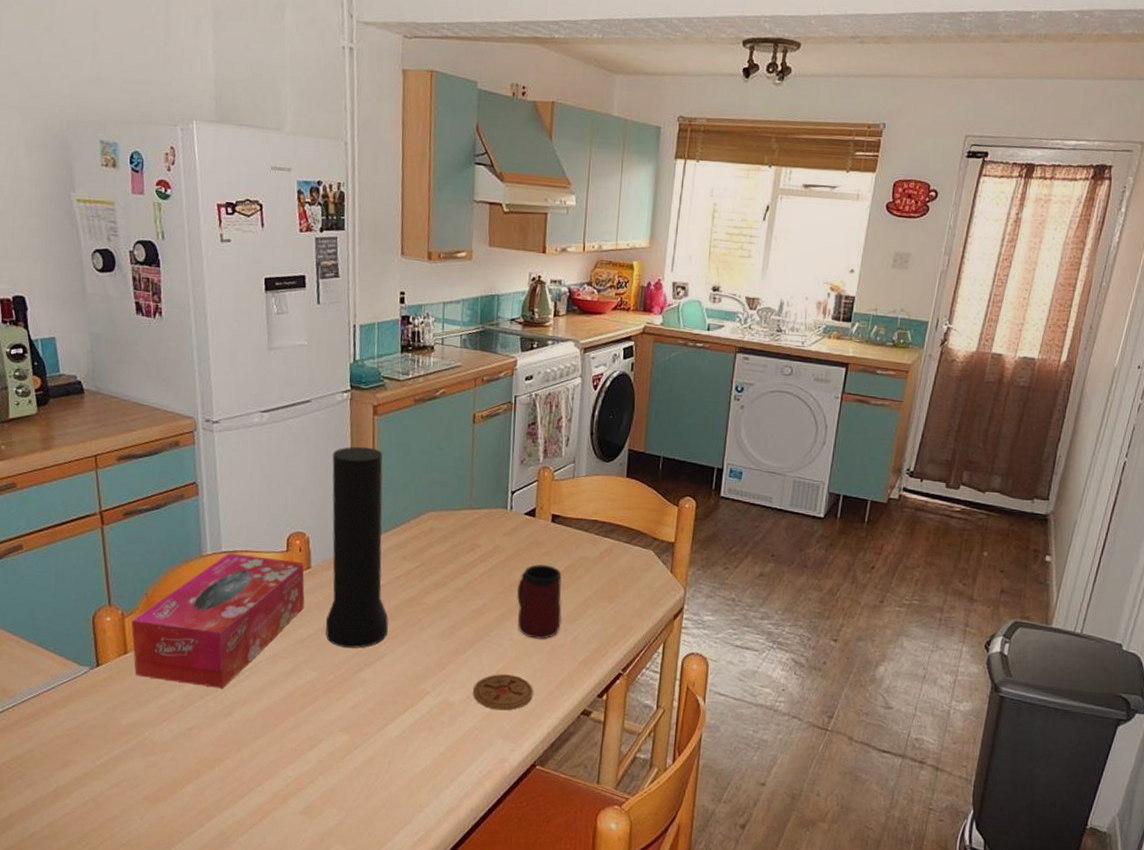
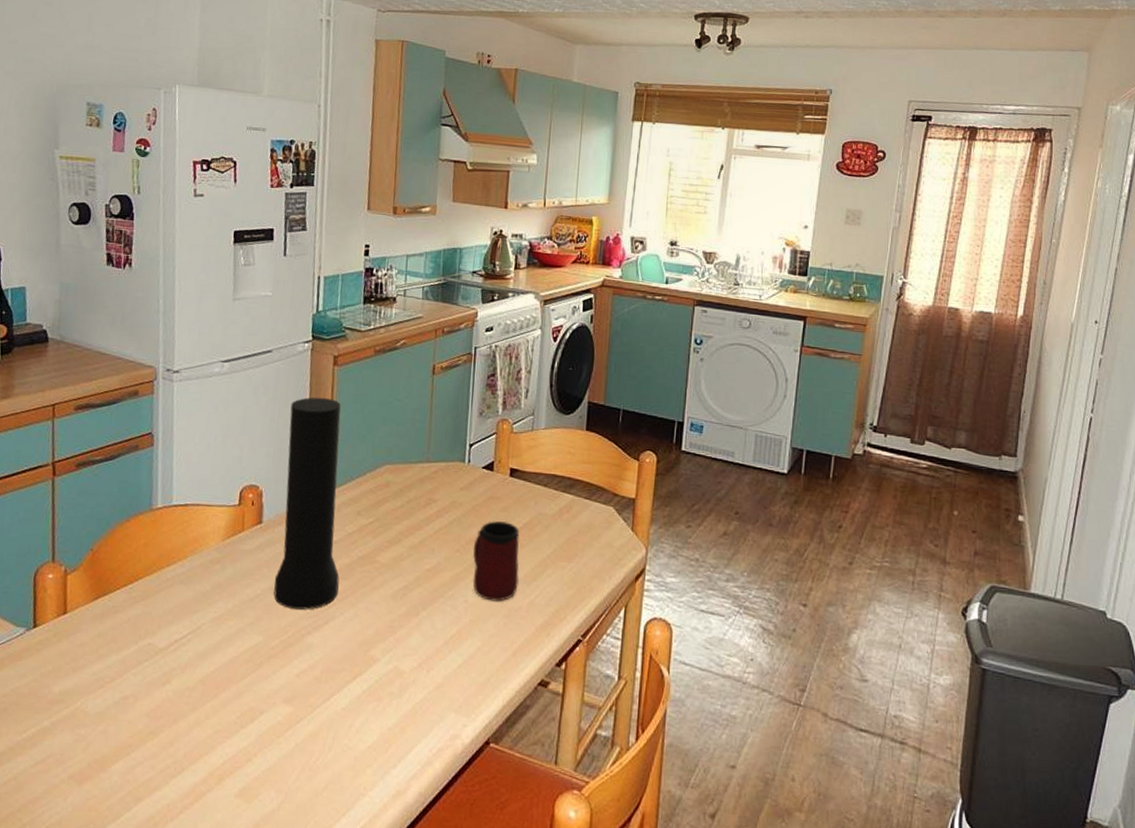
tissue box: present [131,553,305,689] -> none [72,507,256,653]
coaster: present [473,674,533,711] -> none [425,639,488,681]

